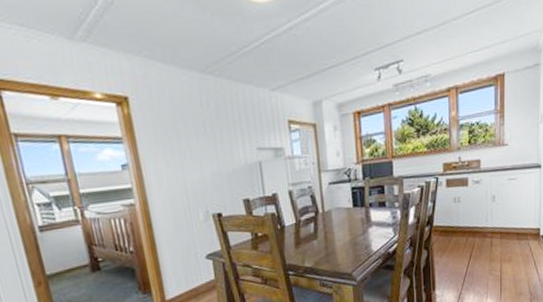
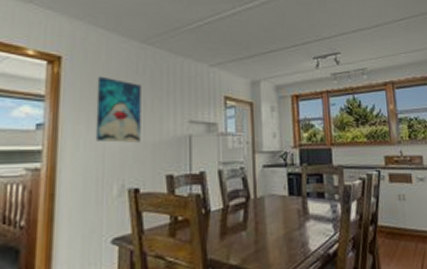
wall art: none [166,112,216,176] -> present [95,76,141,143]

